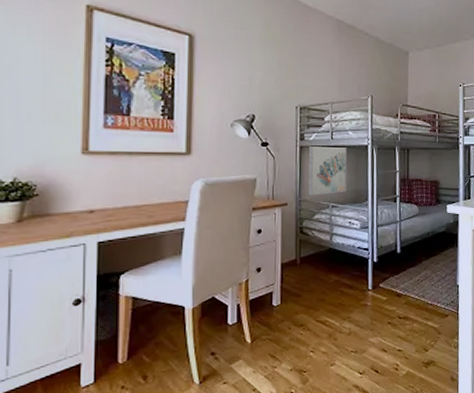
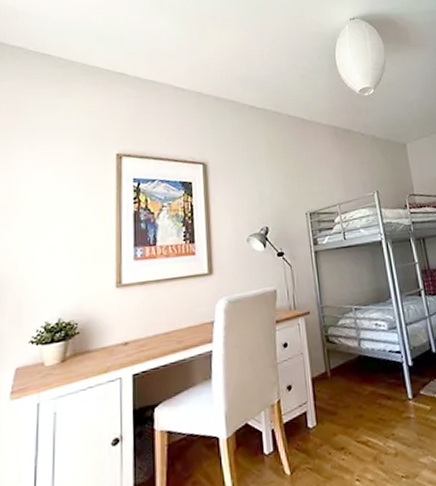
wall art: present [308,144,348,196] -> none [322,246,368,301]

